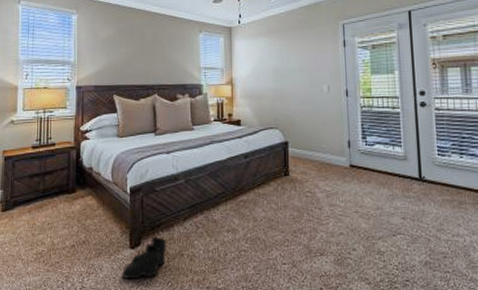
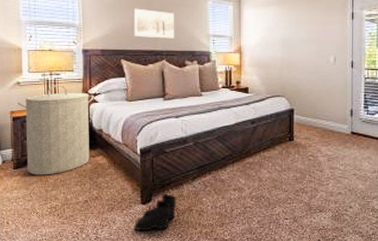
laundry hamper: none [10,122,85,218] -> present [17,85,94,175]
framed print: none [126,44,167,73] -> present [134,8,175,39]

